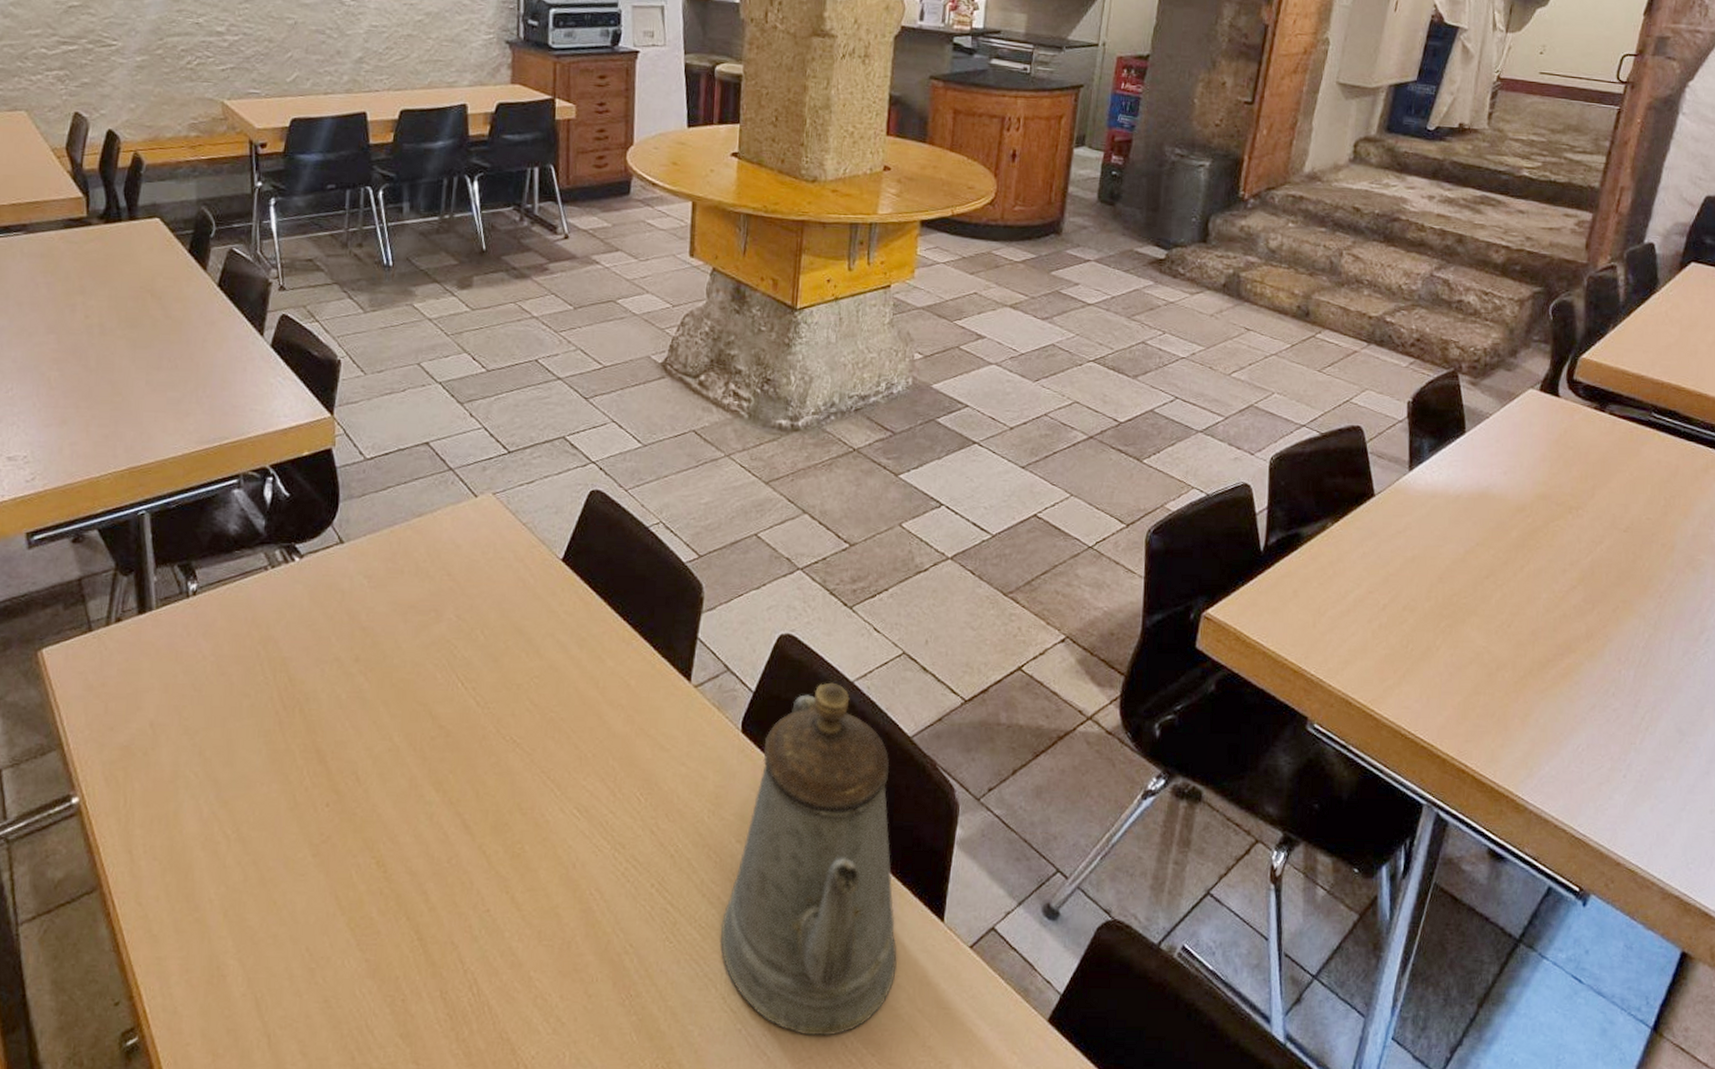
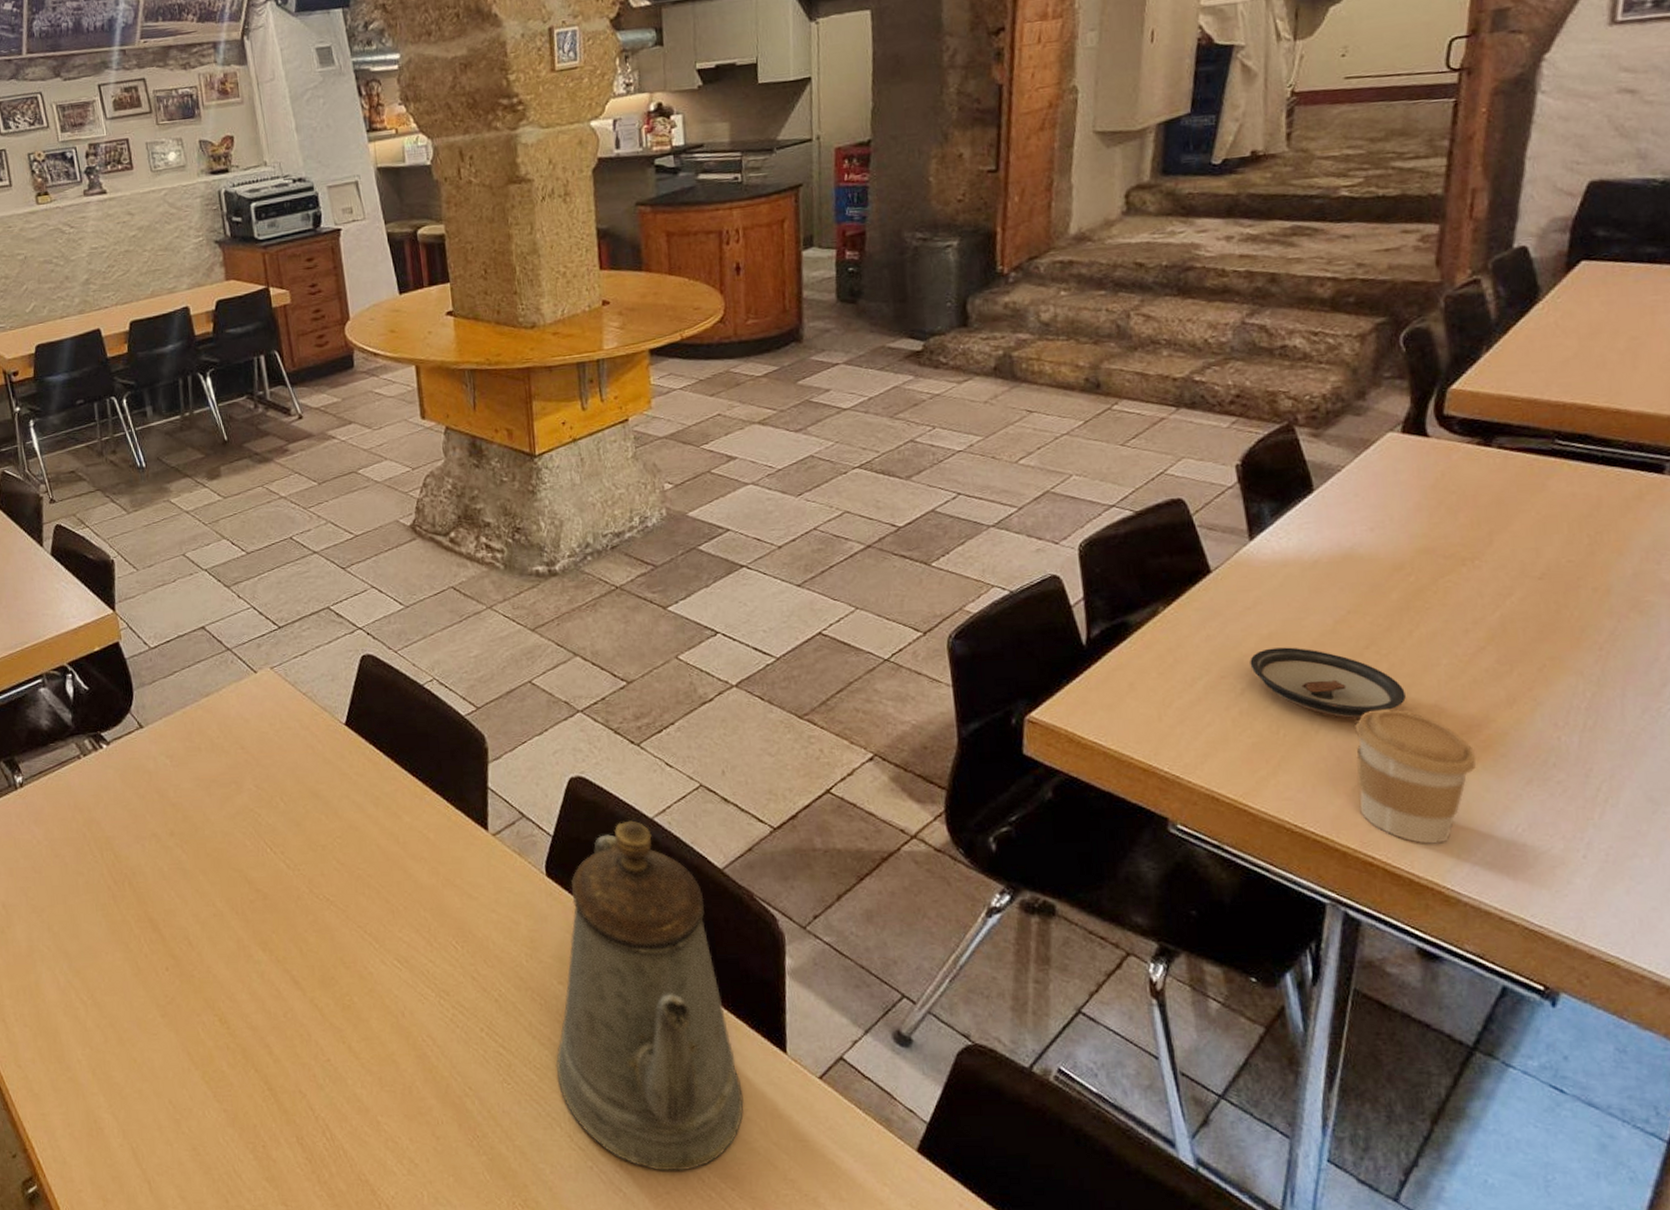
saucer: none [1393,570,1511,640] -> present [1250,647,1406,719]
coffee cup: none [1461,633,1557,757] -> present [1355,709,1477,844]

